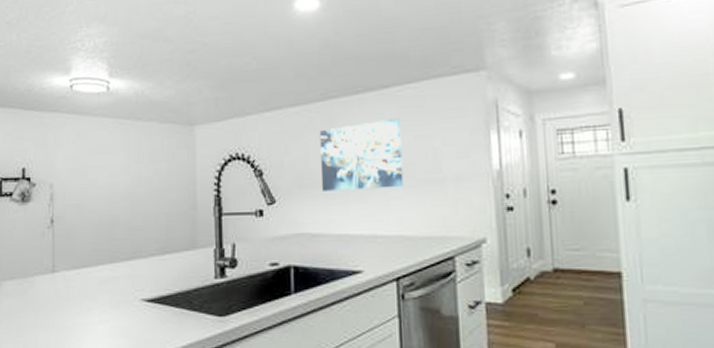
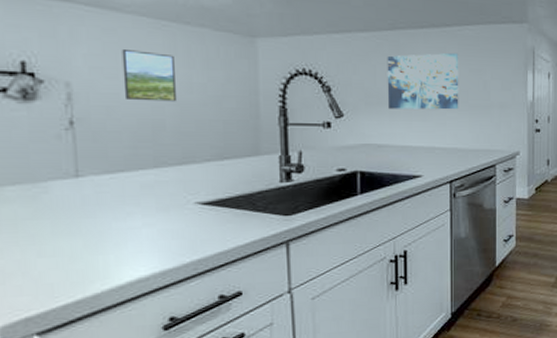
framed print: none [89,149,129,198] -> present [122,50,178,102]

